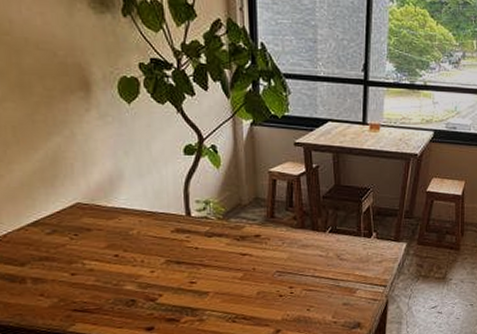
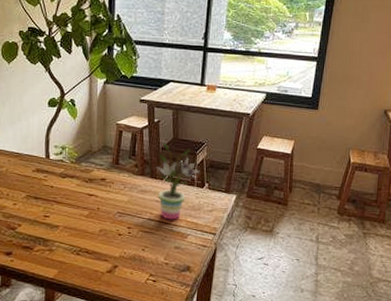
potted plant: none [316,190,366,275] -> present [155,142,200,220]

